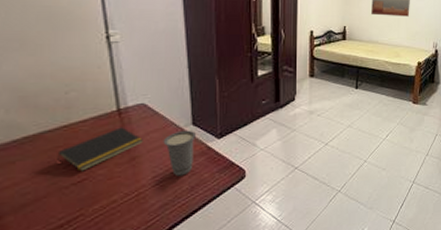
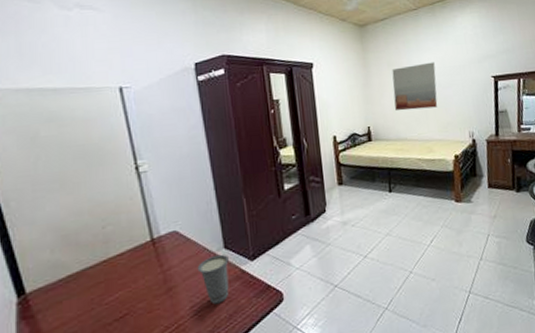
notepad: present [57,127,143,172] -> none [99,257,178,307]

